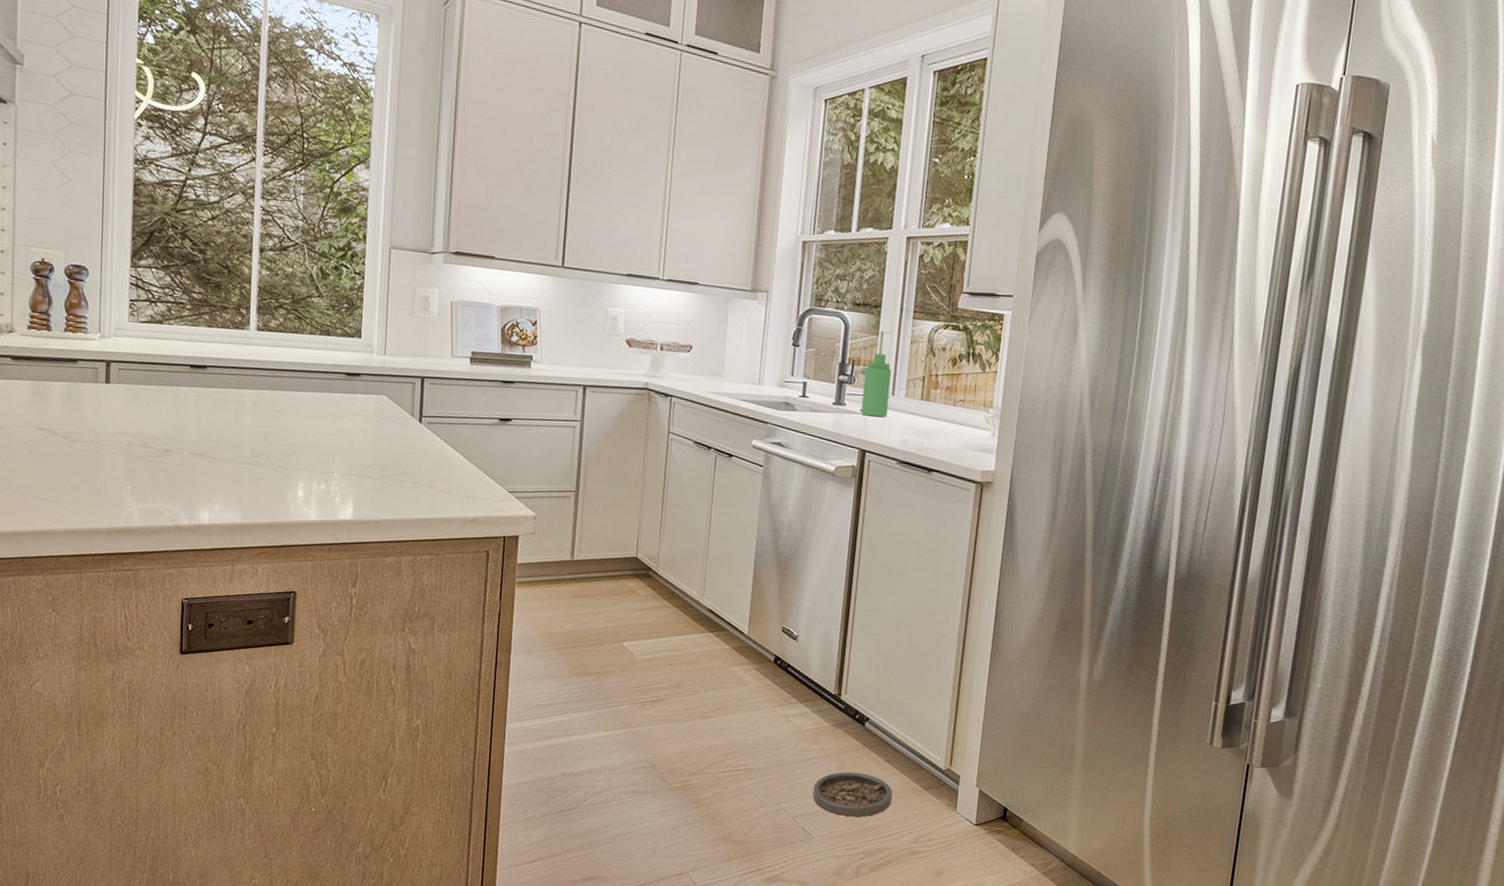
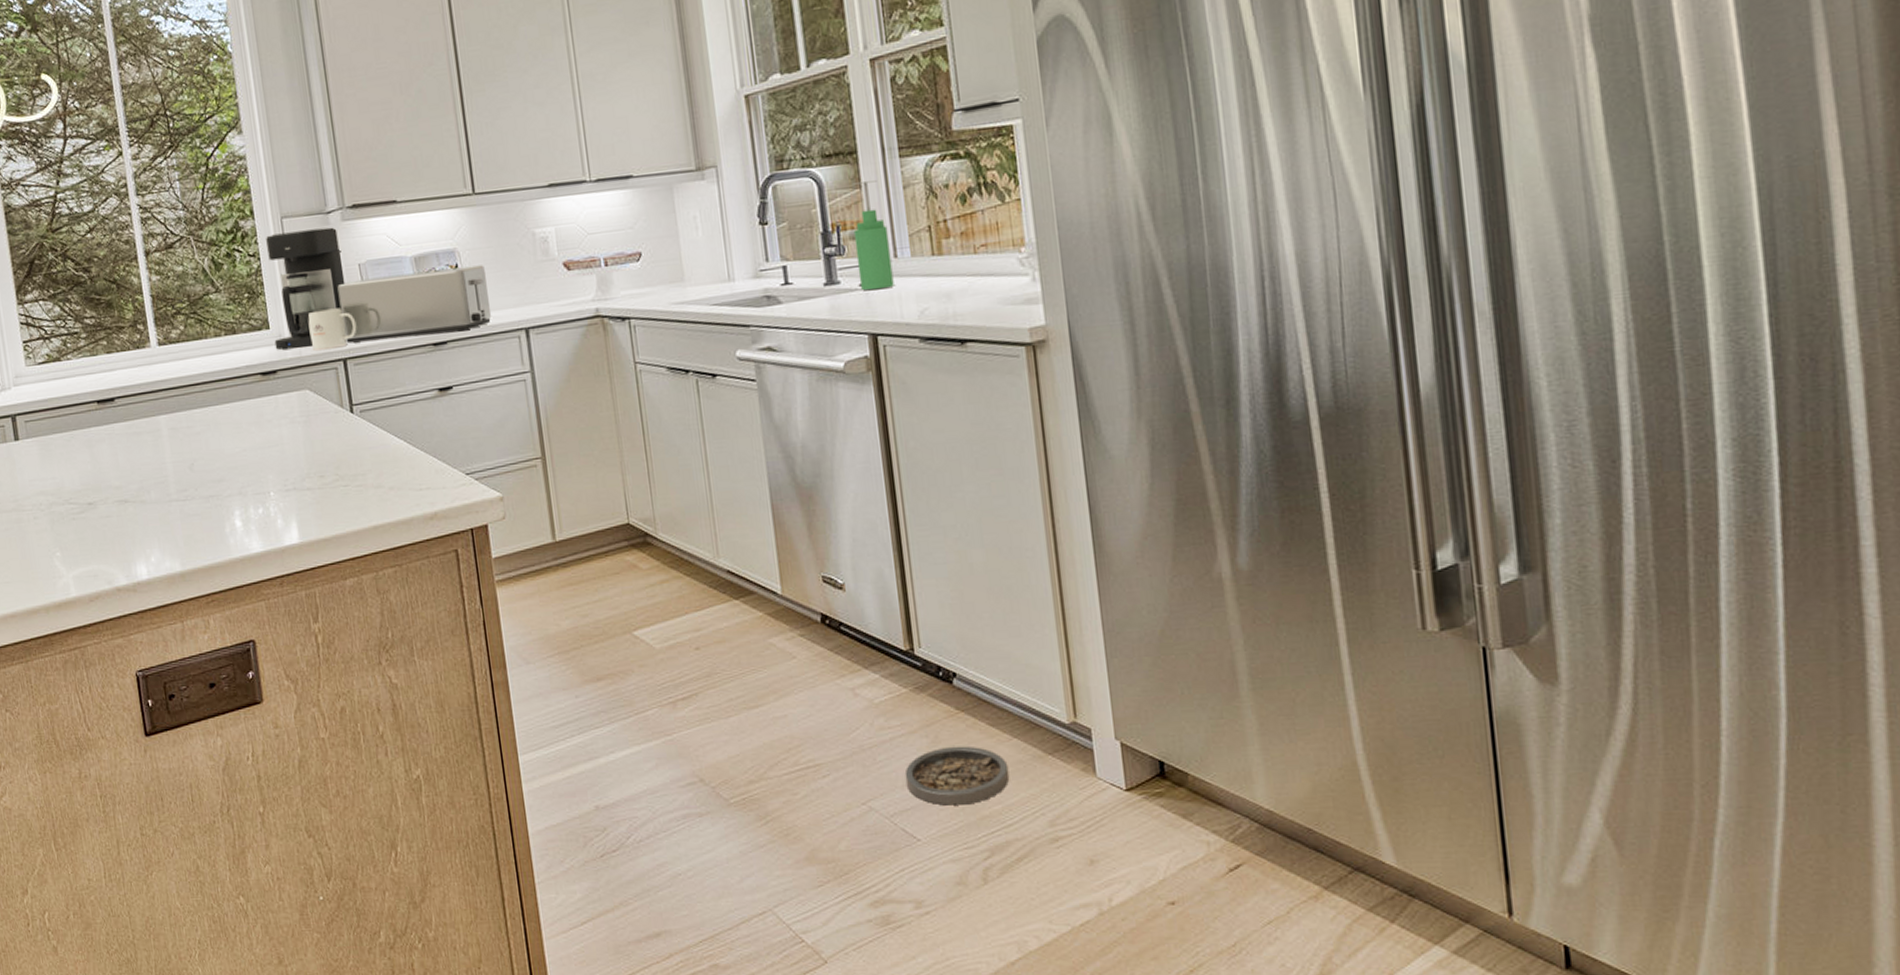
coffee maker: none [363,260,438,360] -> present [266,227,345,351]
mug: none [396,331,439,368] -> present [307,308,357,352]
toaster: none [427,314,559,376] -> present [337,265,492,344]

